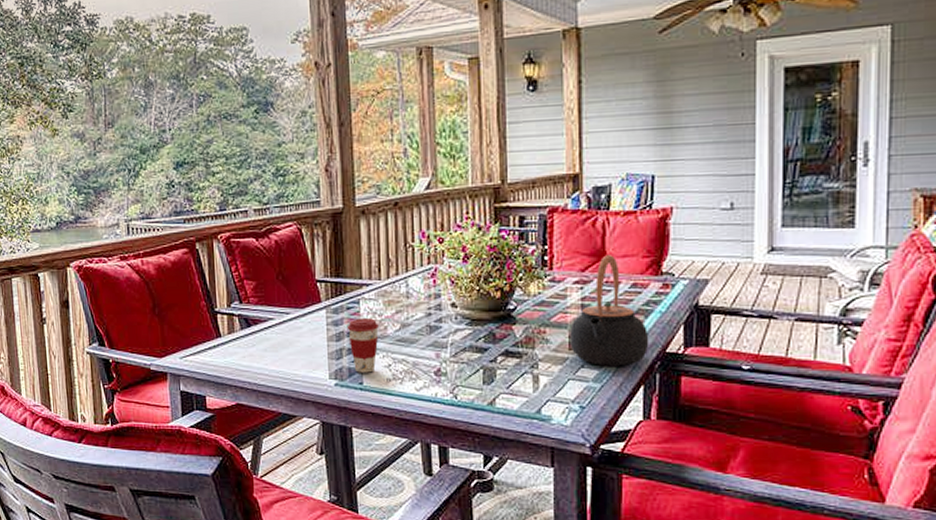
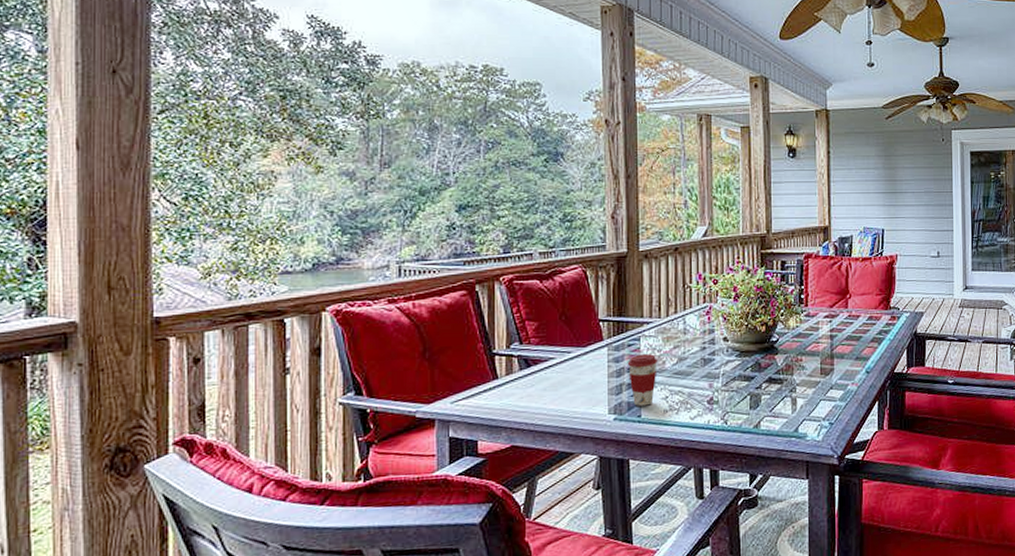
teapot: present [570,255,649,367] -> none [821,293,882,387]

